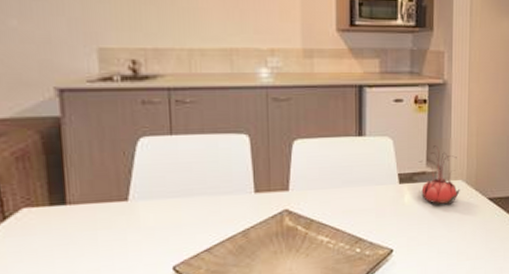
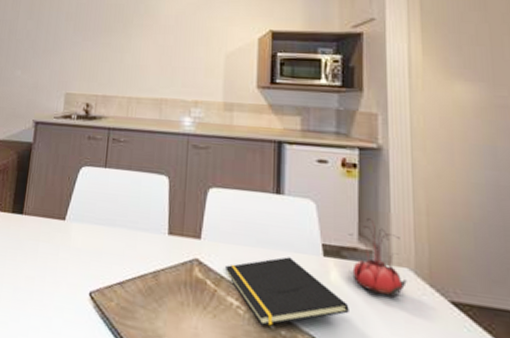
notepad: none [313,190,419,252] -> present [224,256,349,326]

